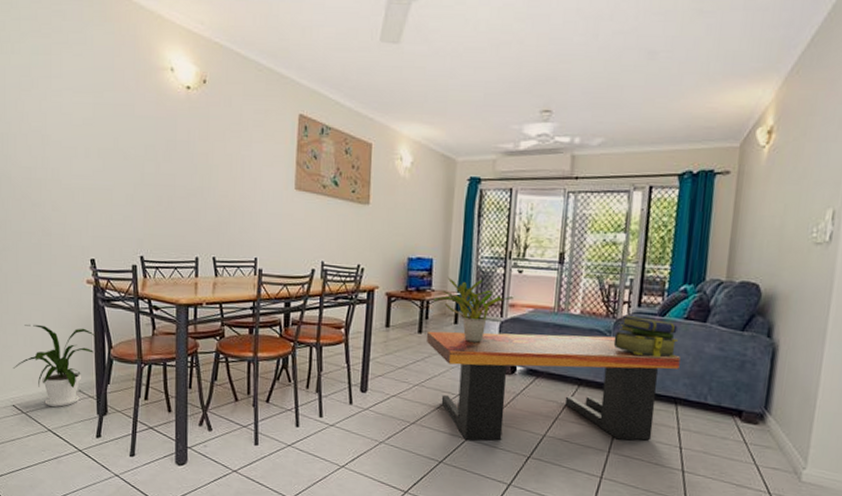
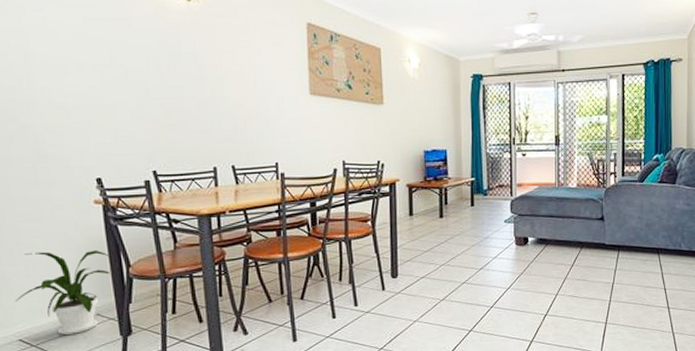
coffee table: present [426,331,680,441] -> none [447,203,658,308]
potted plant: present [434,277,514,343] -> none [451,164,520,221]
stack of books: present [613,316,678,358] -> none [605,185,655,217]

